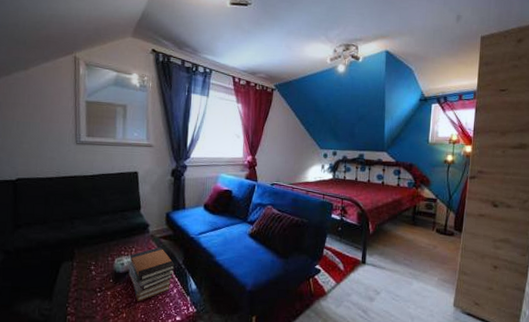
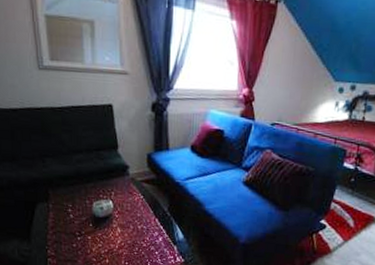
book stack: present [128,246,175,302] -> none [108,191,159,249]

